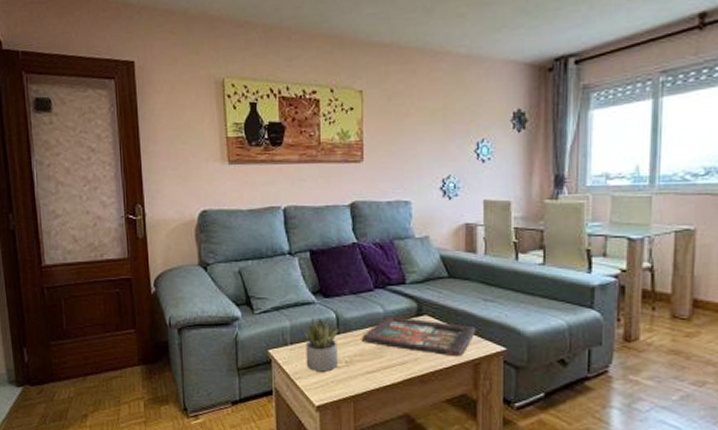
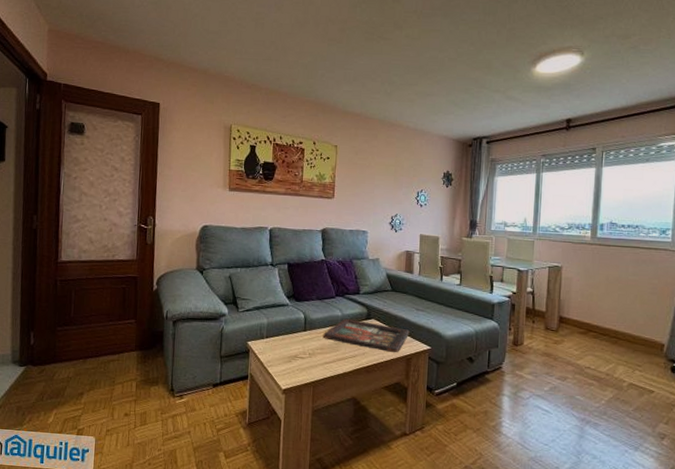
succulent plant: present [304,317,339,372] -> none [277,317,306,361]

